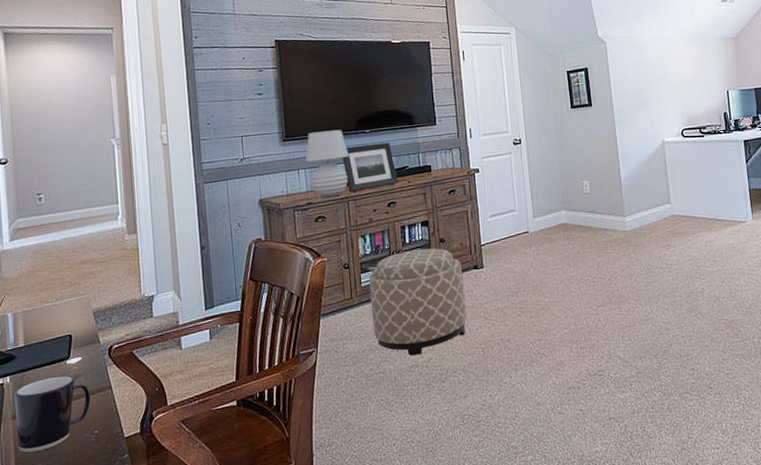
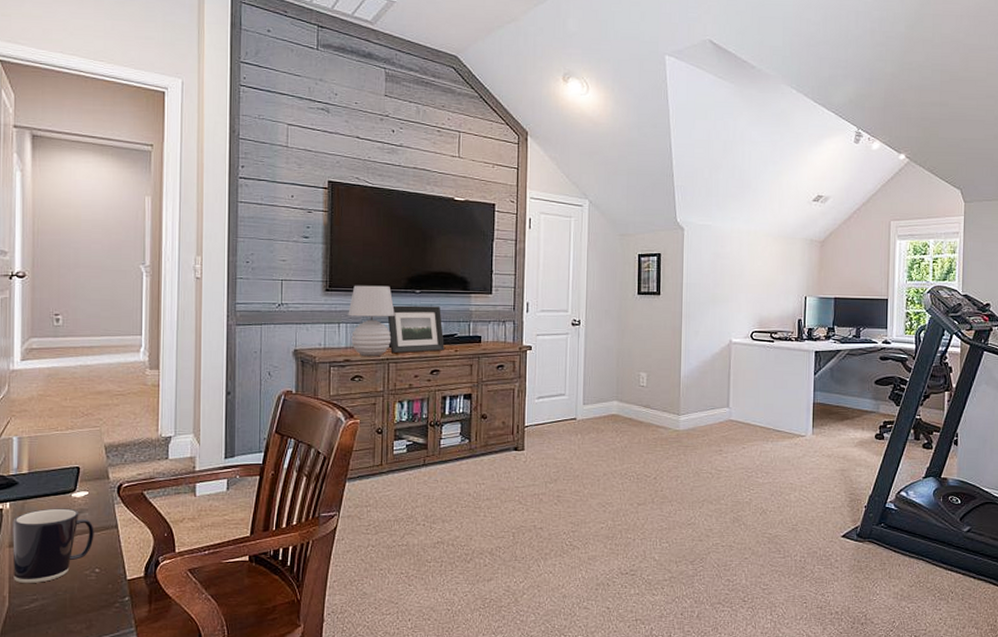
ottoman: present [369,248,467,356] -> none [400,422,502,532]

